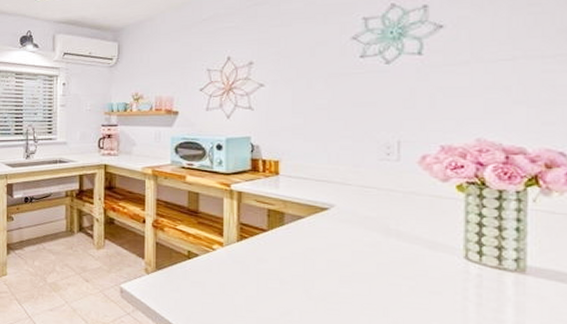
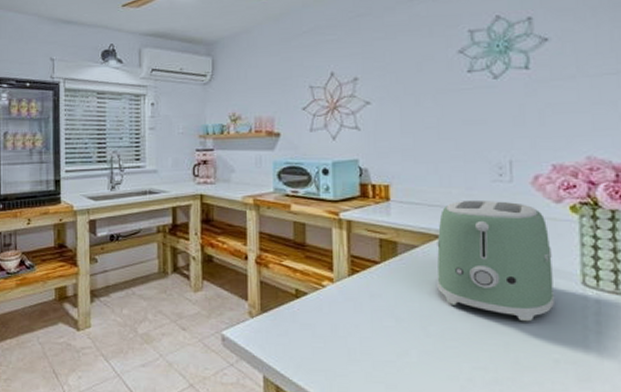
toaster: none [321,176,435,291] -> present [437,199,554,322]

